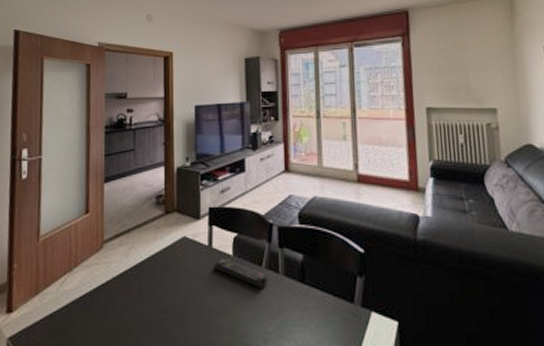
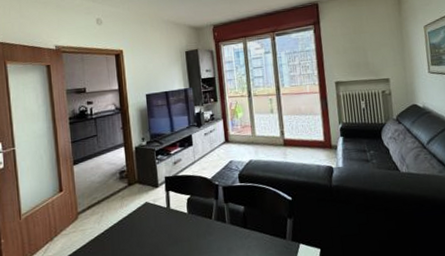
remote control: present [212,258,268,289] -> none [171,215,217,237]

